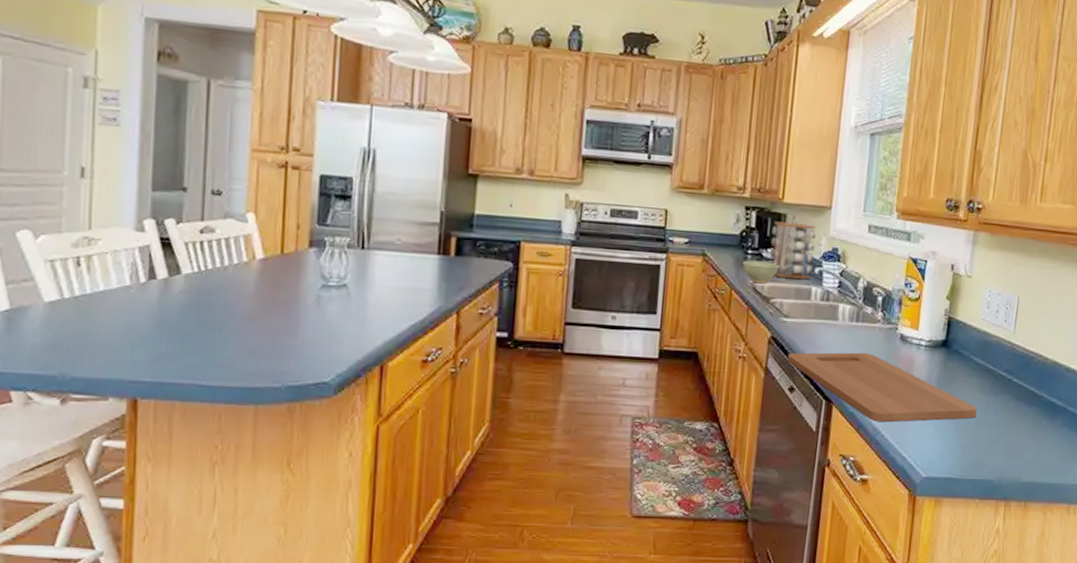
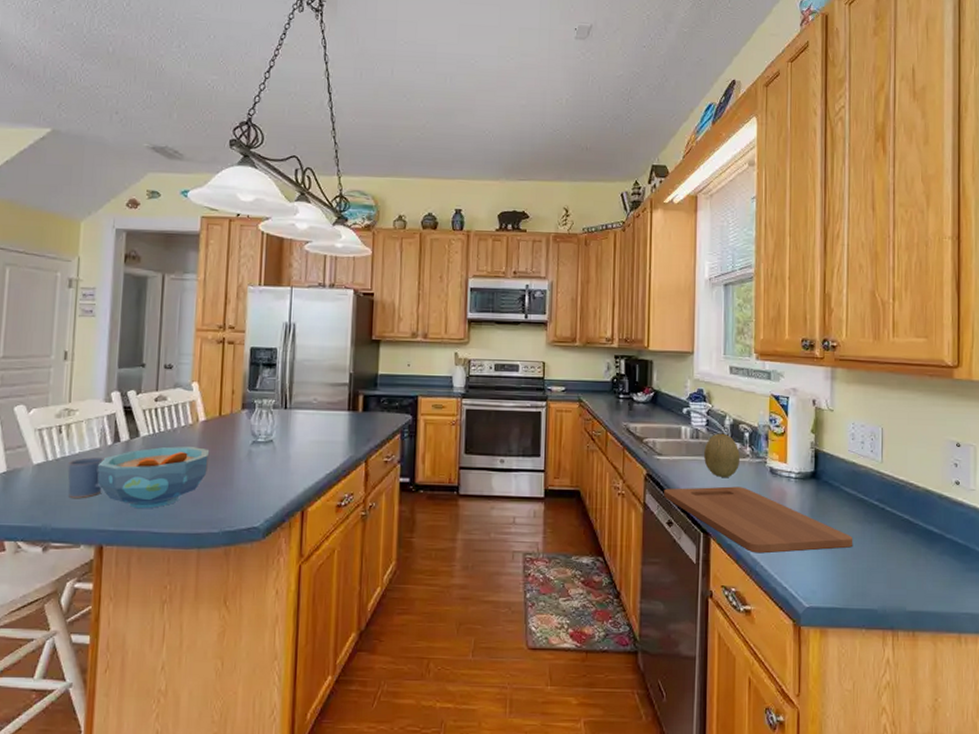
mug: none [89,296,137,345] -> present [67,457,104,499]
bowl: none [128,287,270,358] -> present [97,446,210,509]
bowl: present [742,260,779,284] -> none [615,404,650,425]
spice rack: present [769,214,817,280] -> none [640,360,682,420]
fruit: none [833,296,871,343] -> present [704,433,740,477]

